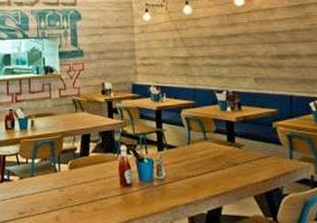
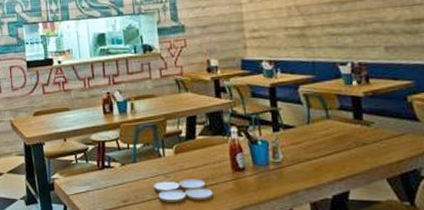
drink coaster: none [49,193,103,215] -> present [153,178,213,202]

